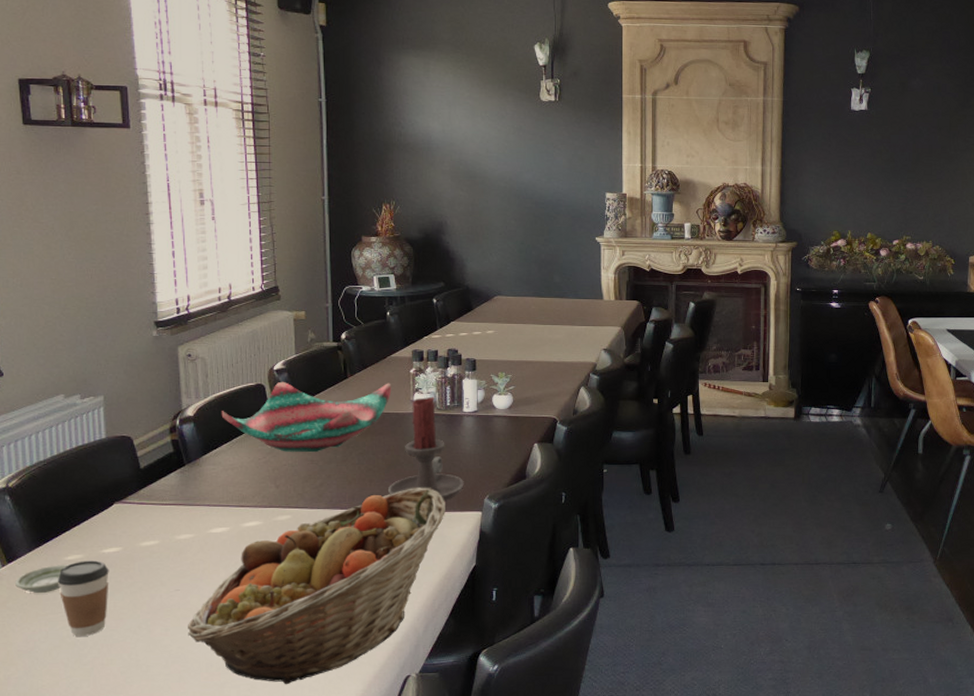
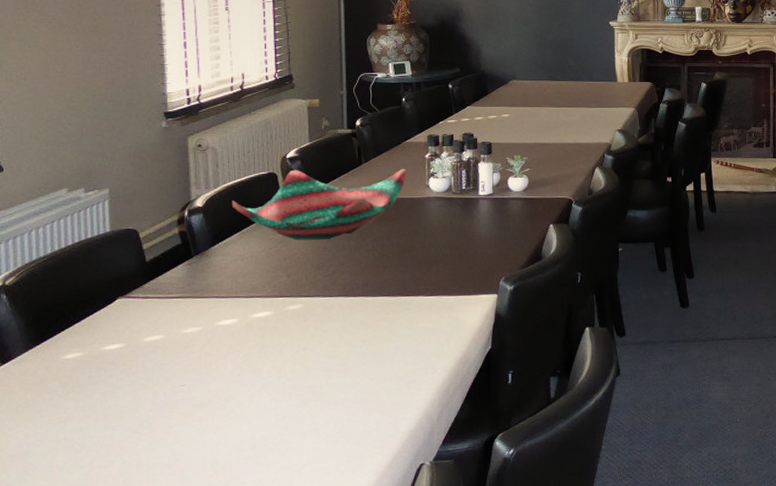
saucer: present [15,565,67,594] -> none [10,363,66,395]
coffee cup: present [57,560,109,636] -> none [54,358,111,438]
fruit basket: present [188,487,445,685] -> none [193,271,460,479]
candle holder: present [387,396,464,501] -> none [402,180,479,285]

